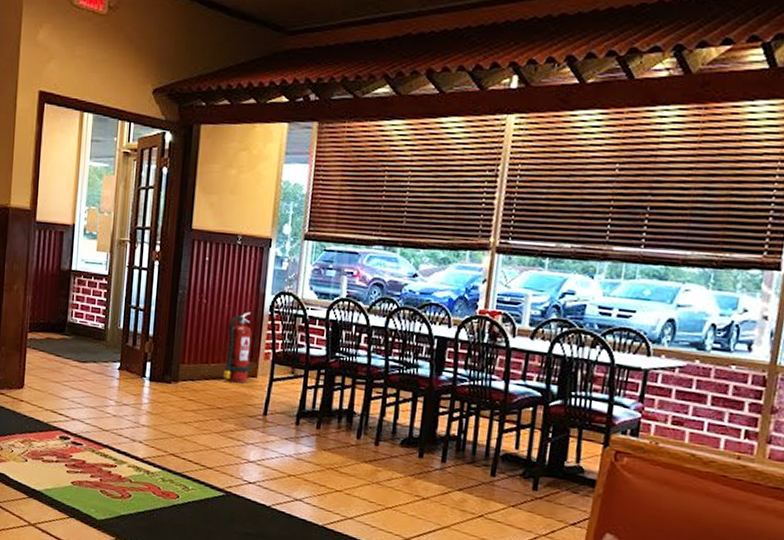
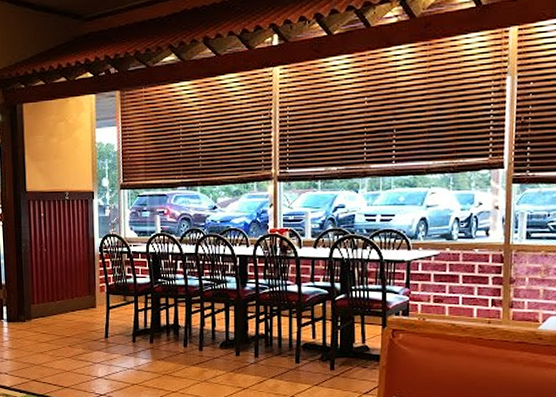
fire extinguisher: present [224,312,252,384] -> none [67,254,89,314]

